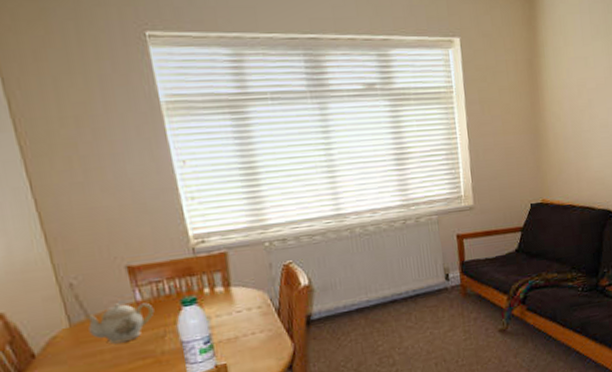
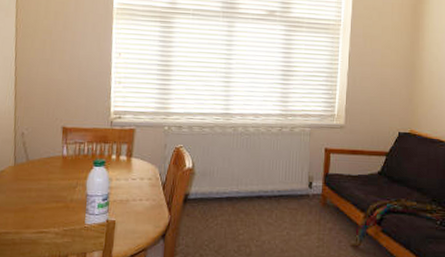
teapot: present [85,303,155,344] -> none [26,154,74,186]

